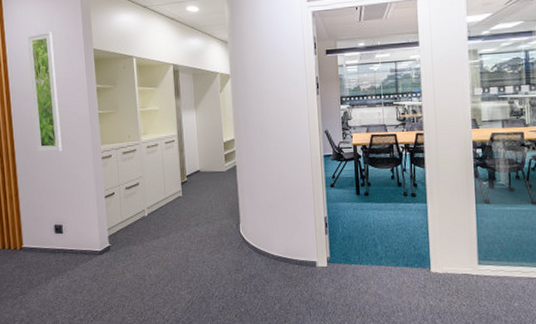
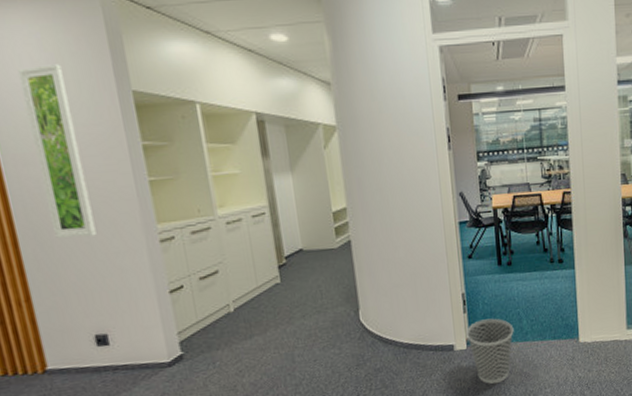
wastebasket: none [326,241,370,302] -> present [465,318,514,385]

